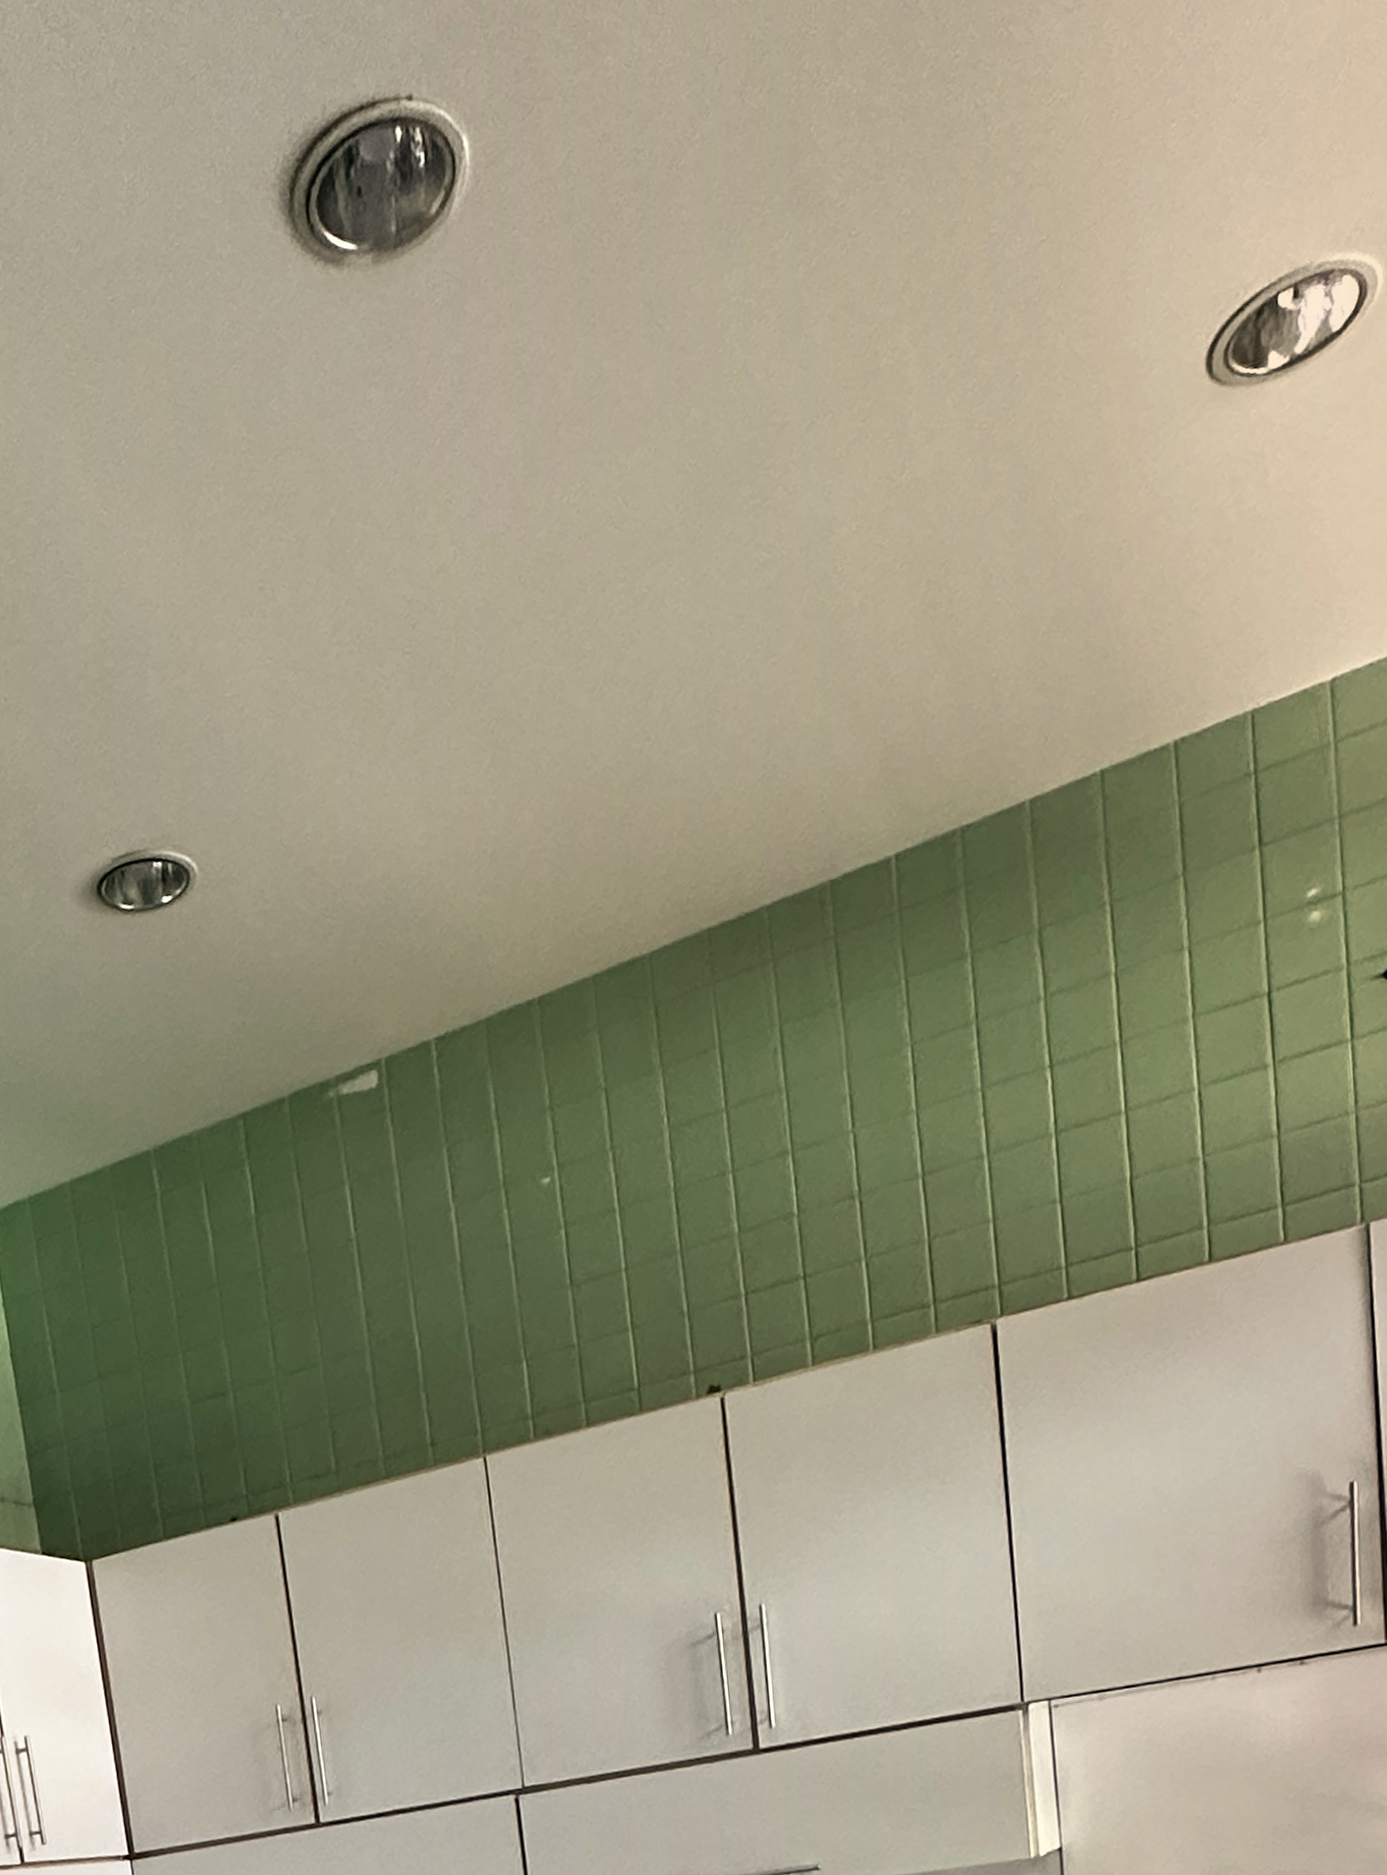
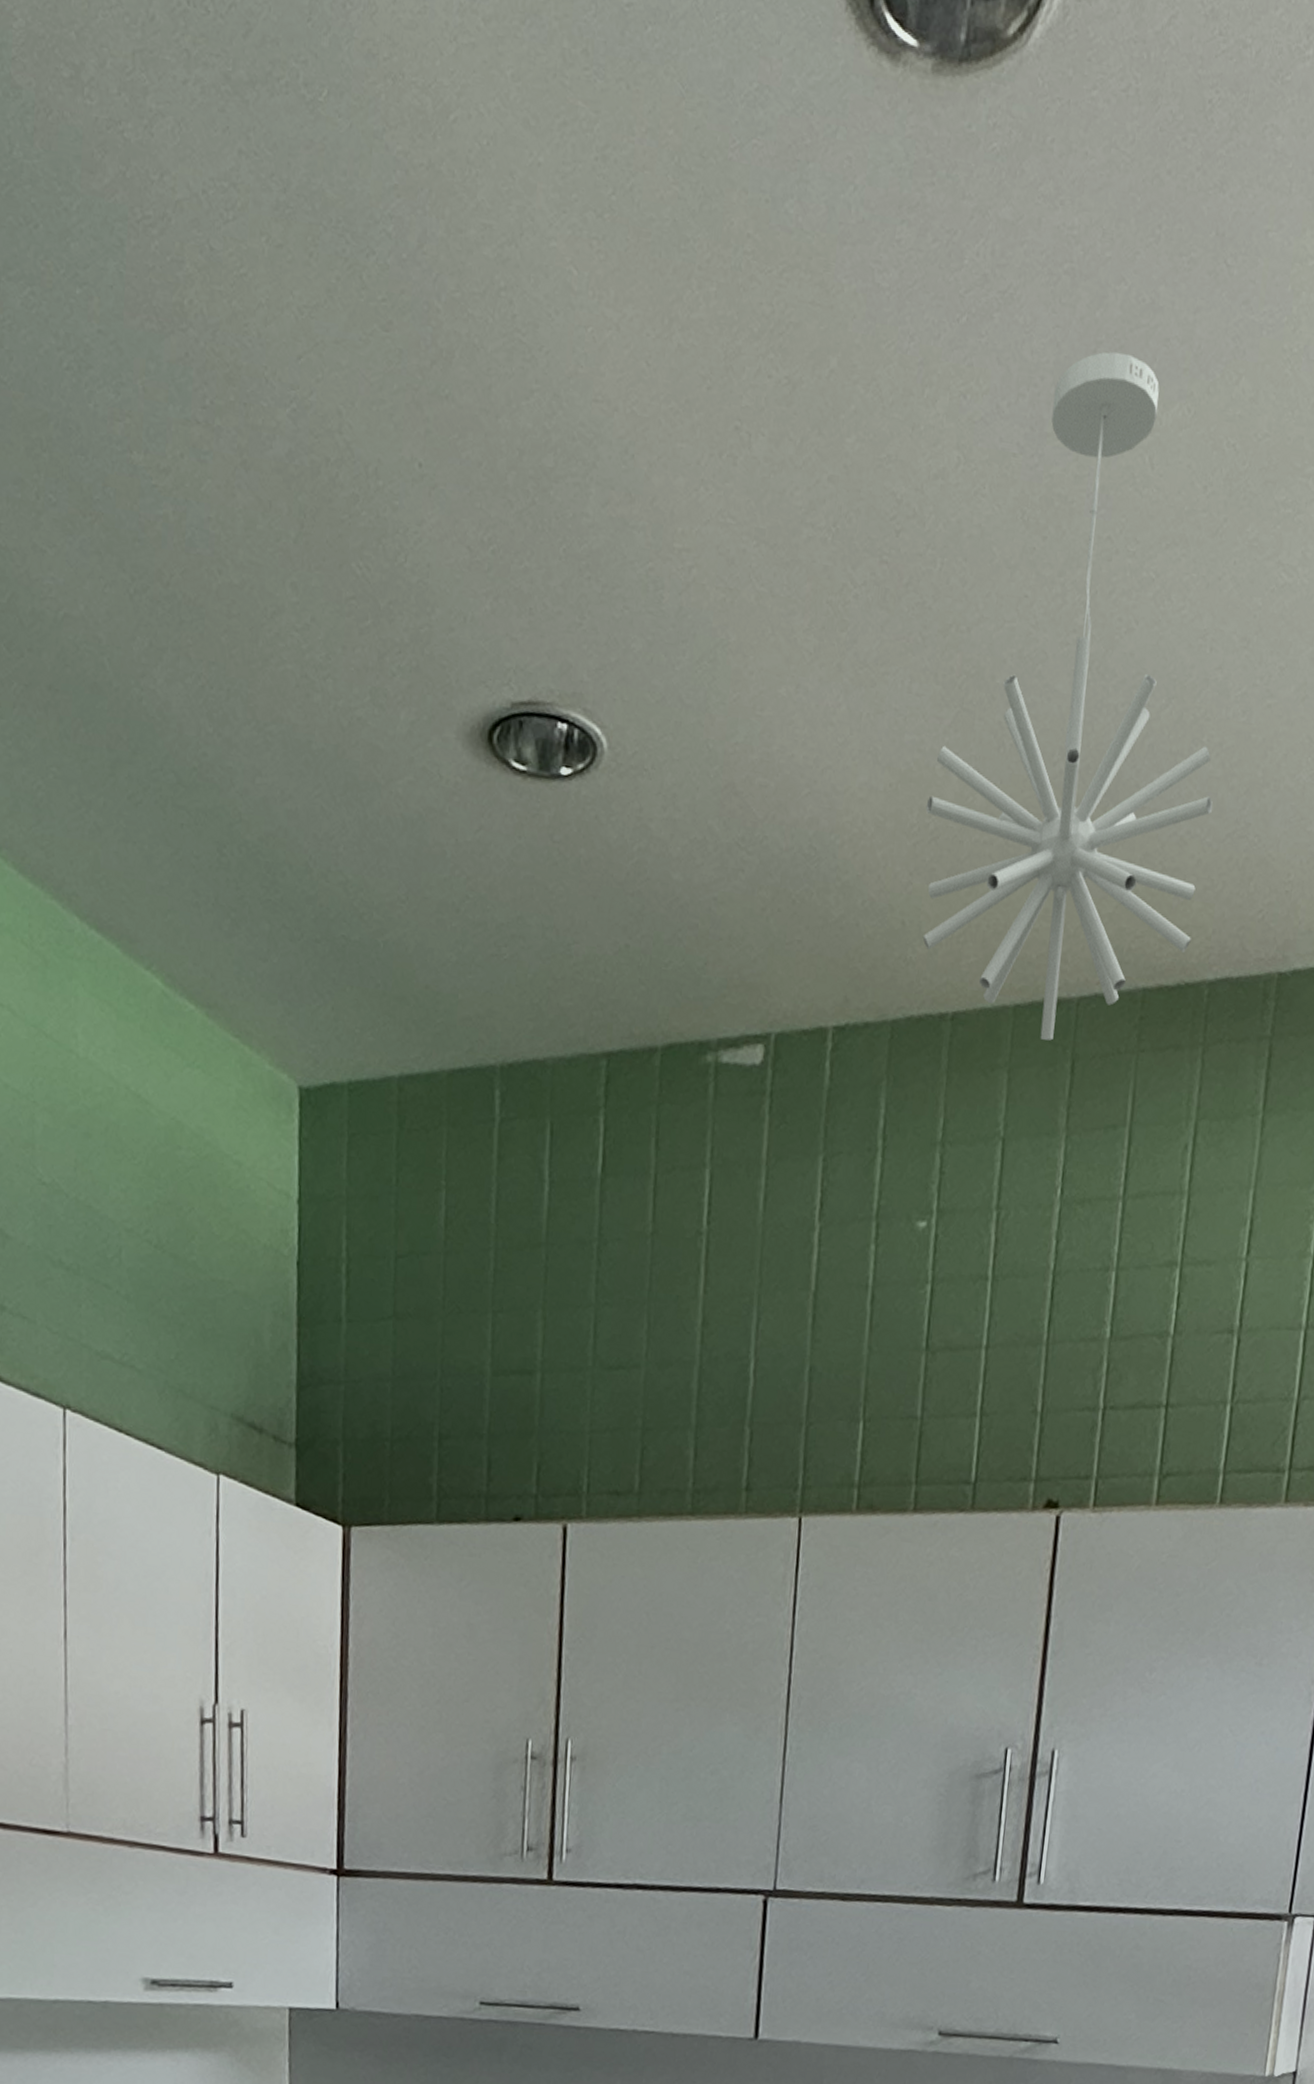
pendant light: none [481,422,743,997] -> present [922,351,1213,1041]

